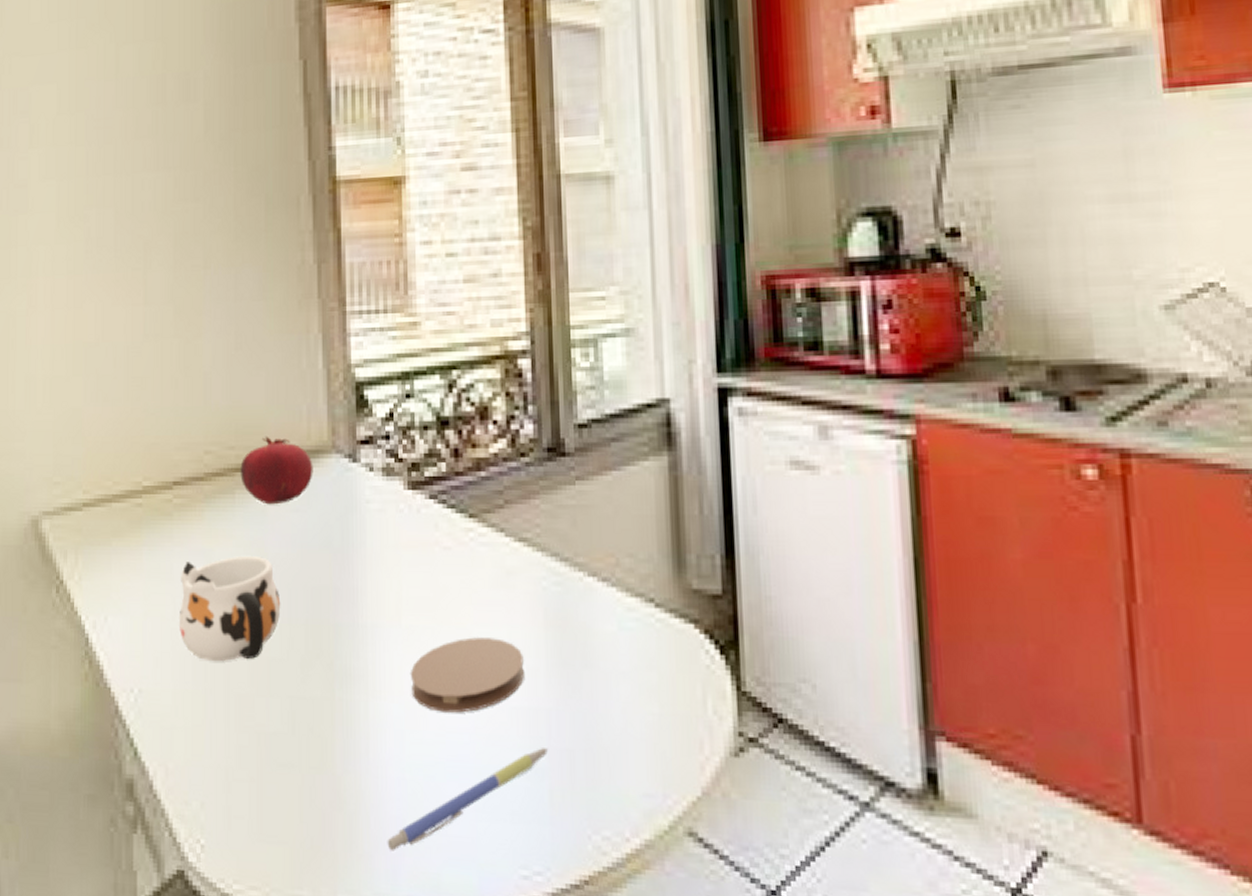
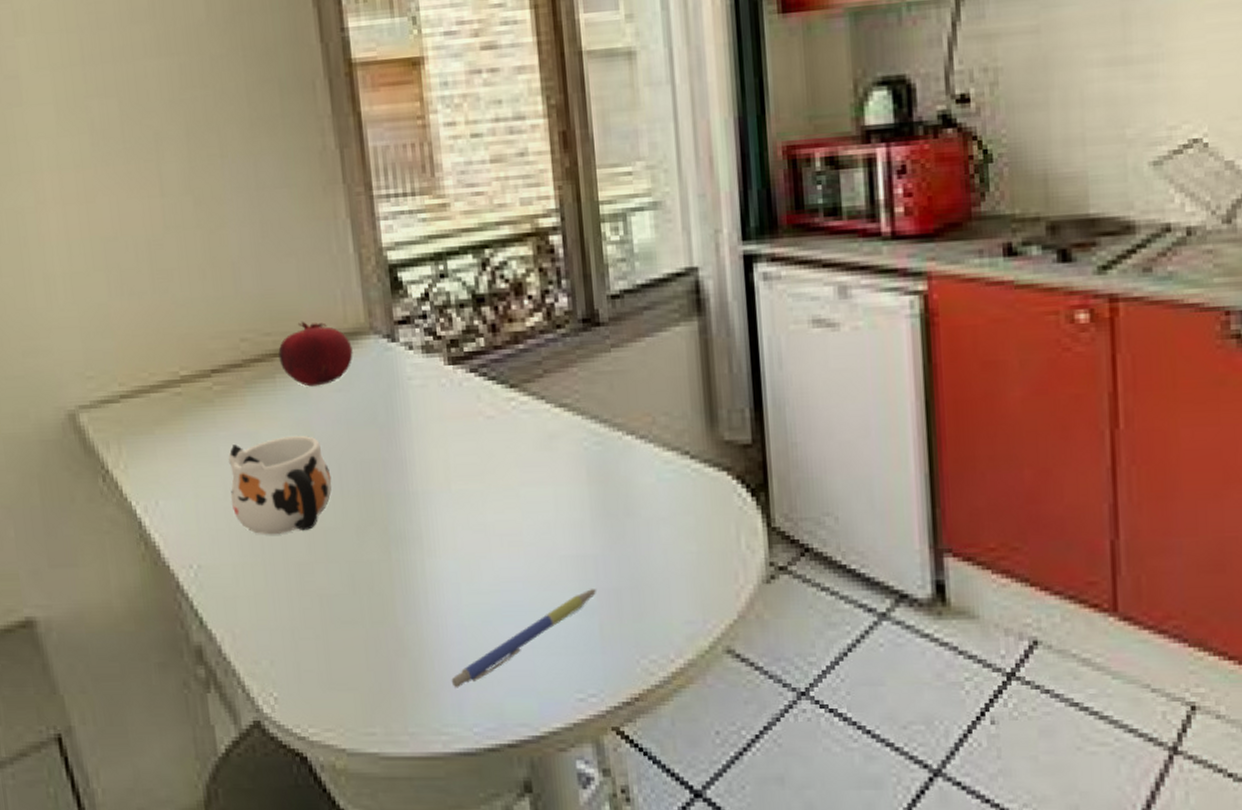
coaster: present [410,637,524,713] -> none [462,496,571,565]

